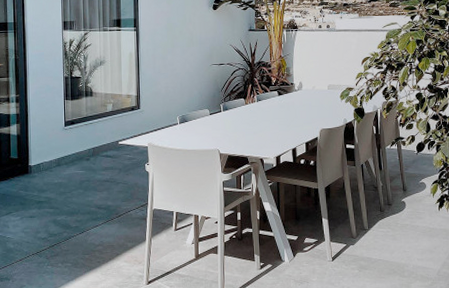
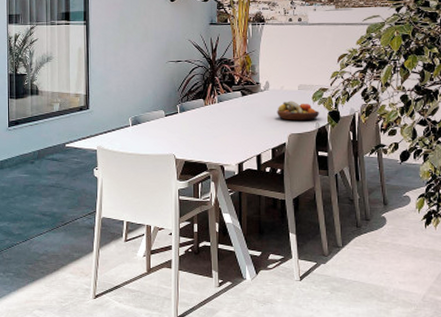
fruit bowl: none [309,99,346,117] -> present [277,101,319,120]

